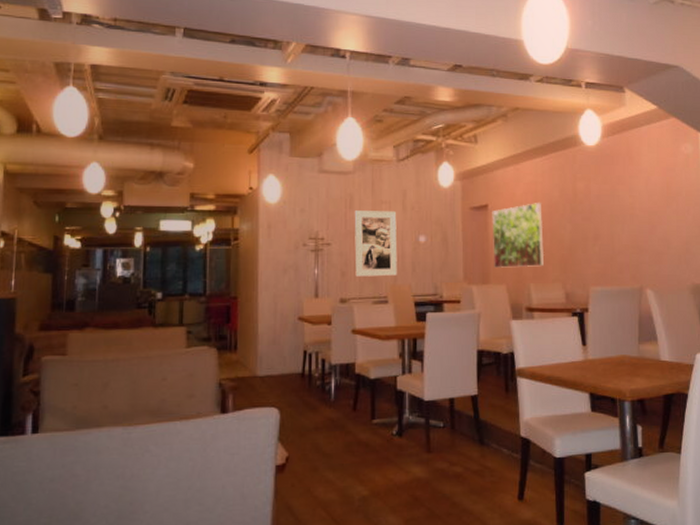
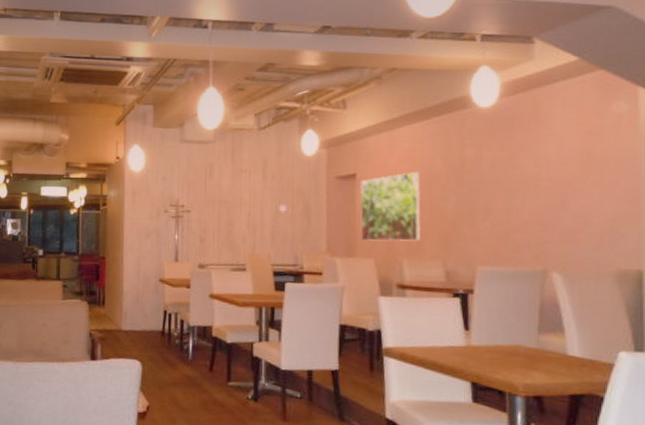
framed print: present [354,210,398,277] -> none [213,179,257,245]

